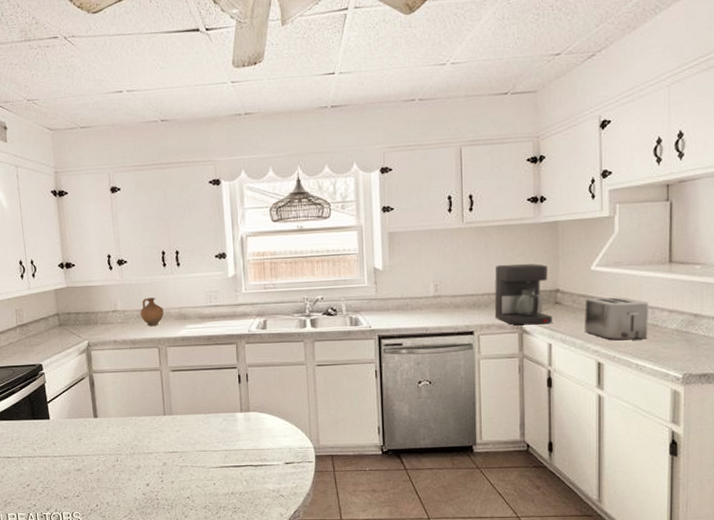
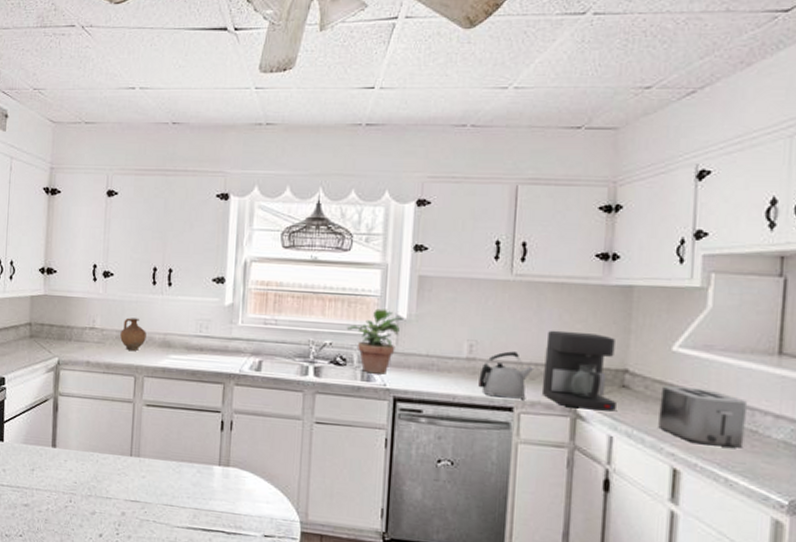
potted plant: none [334,264,379,319] -> present [347,308,403,375]
kettle: none [445,286,487,325] -> present [478,351,535,399]

